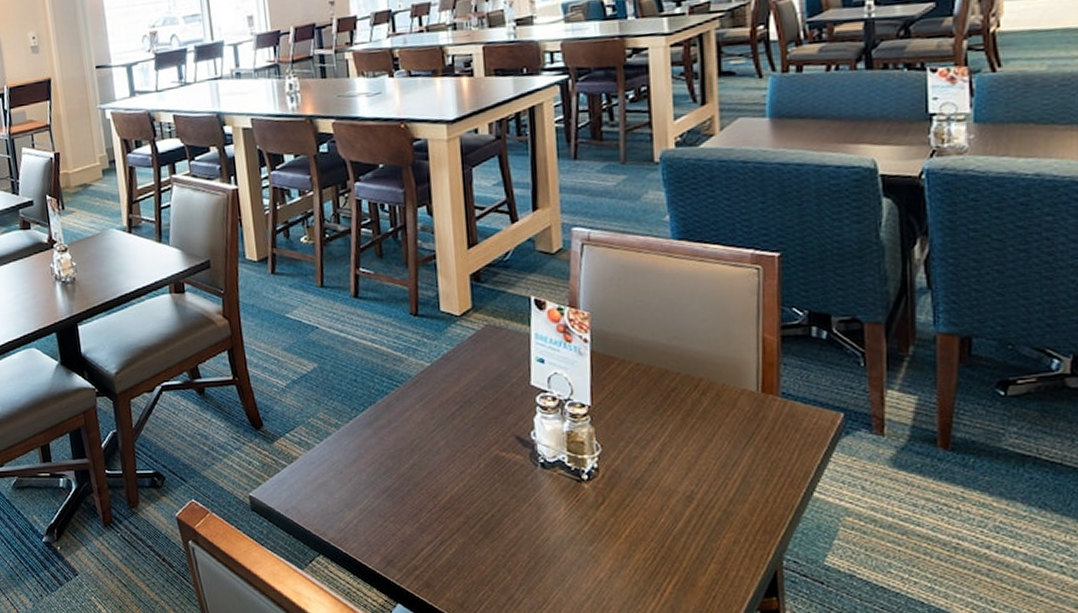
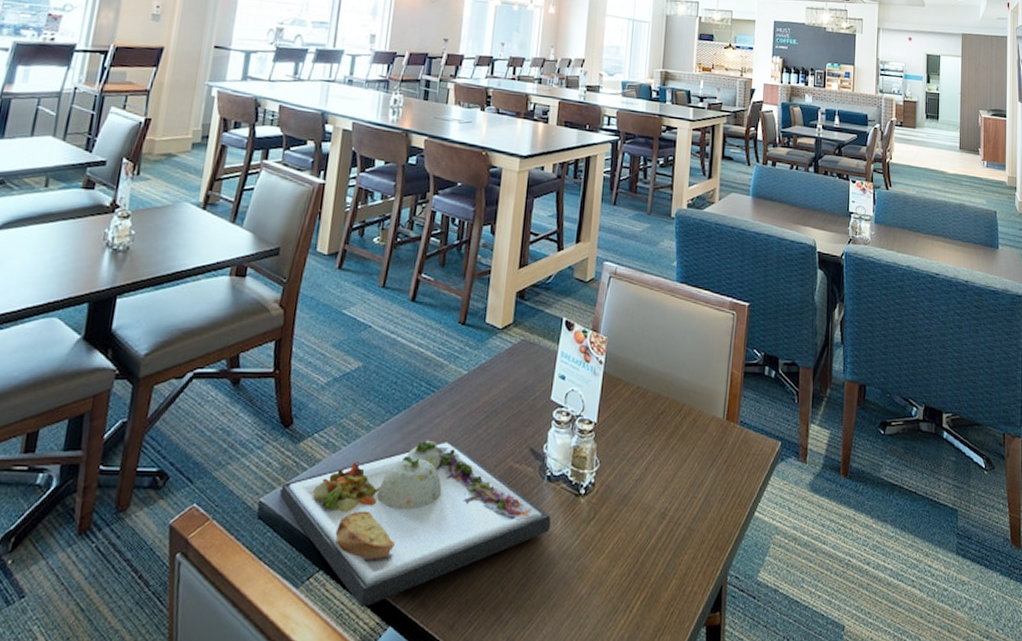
dinner plate: none [266,433,553,588] -> present [280,440,551,609]

